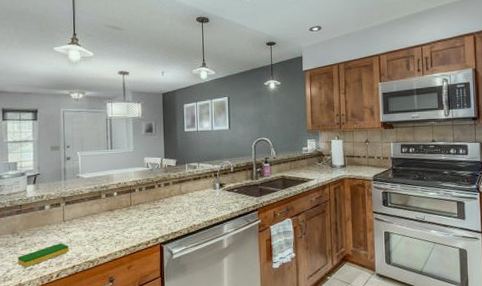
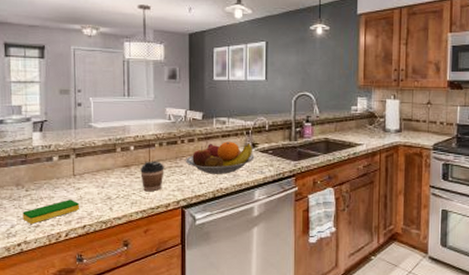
coffee cup: none [123,204,144,232] -> present [140,161,164,192]
fruit bowl: none [163,183,222,213] -> present [186,142,255,174]

